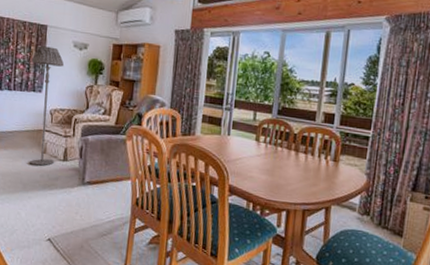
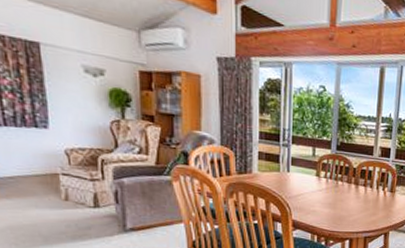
floor lamp: present [29,46,65,166] -> none [23,69,83,215]

